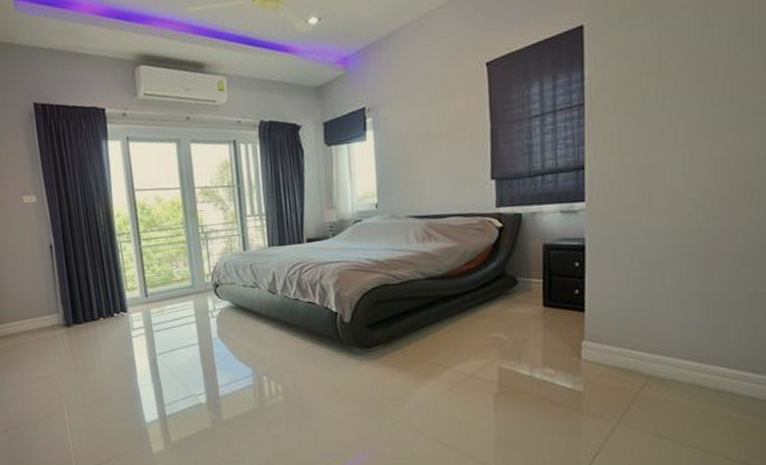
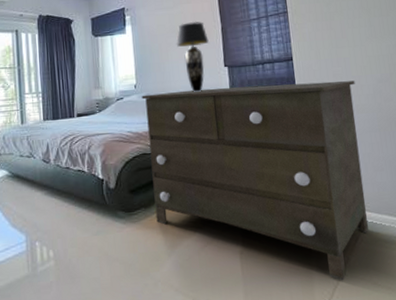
dresser: none [384,194,669,431] -> present [141,81,368,281]
table lamp: none [429,122,473,212] -> present [176,21,209,92]

